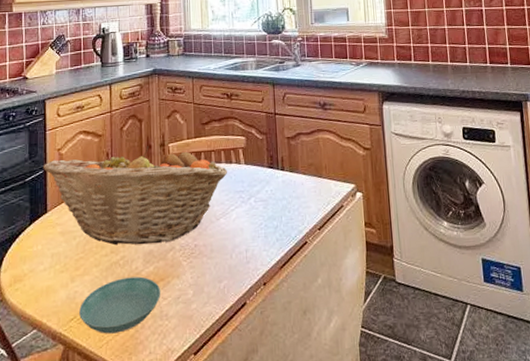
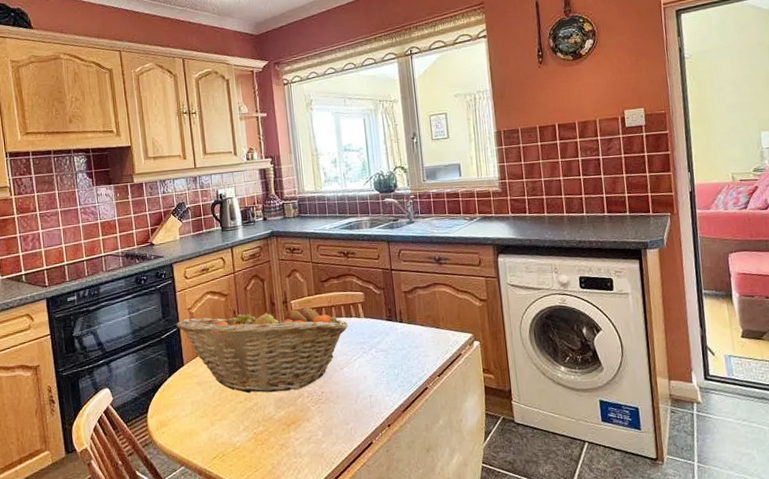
saucer: present [79,276,160,334] -> none [220,420,293,470]

